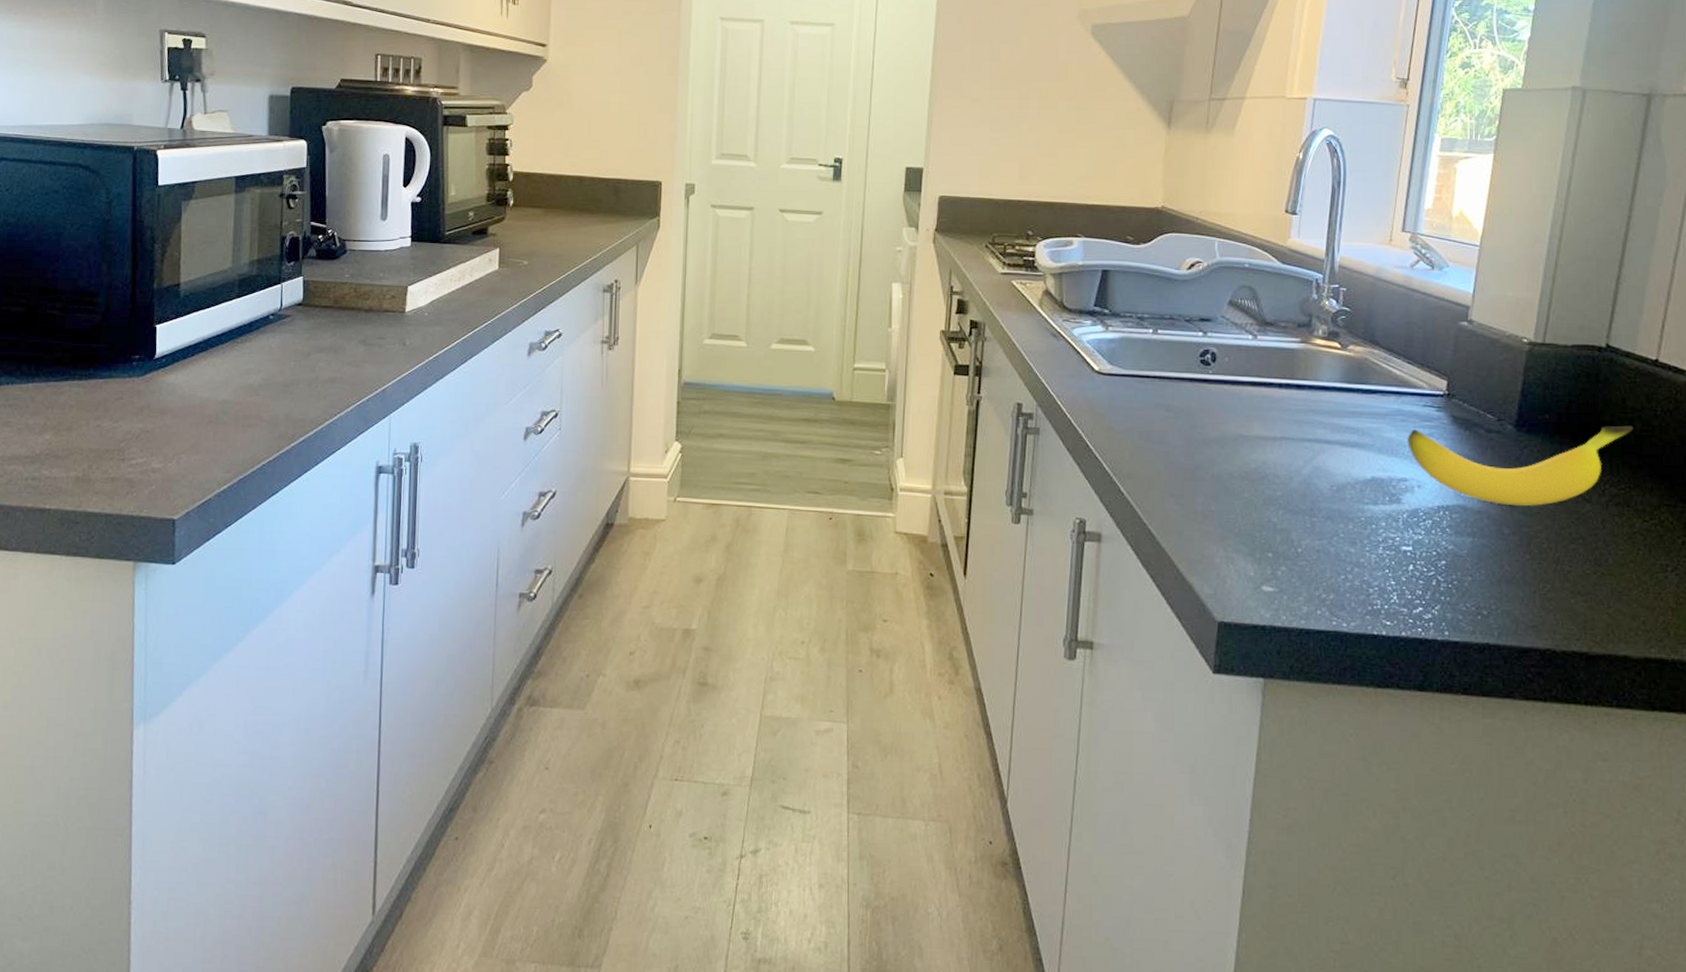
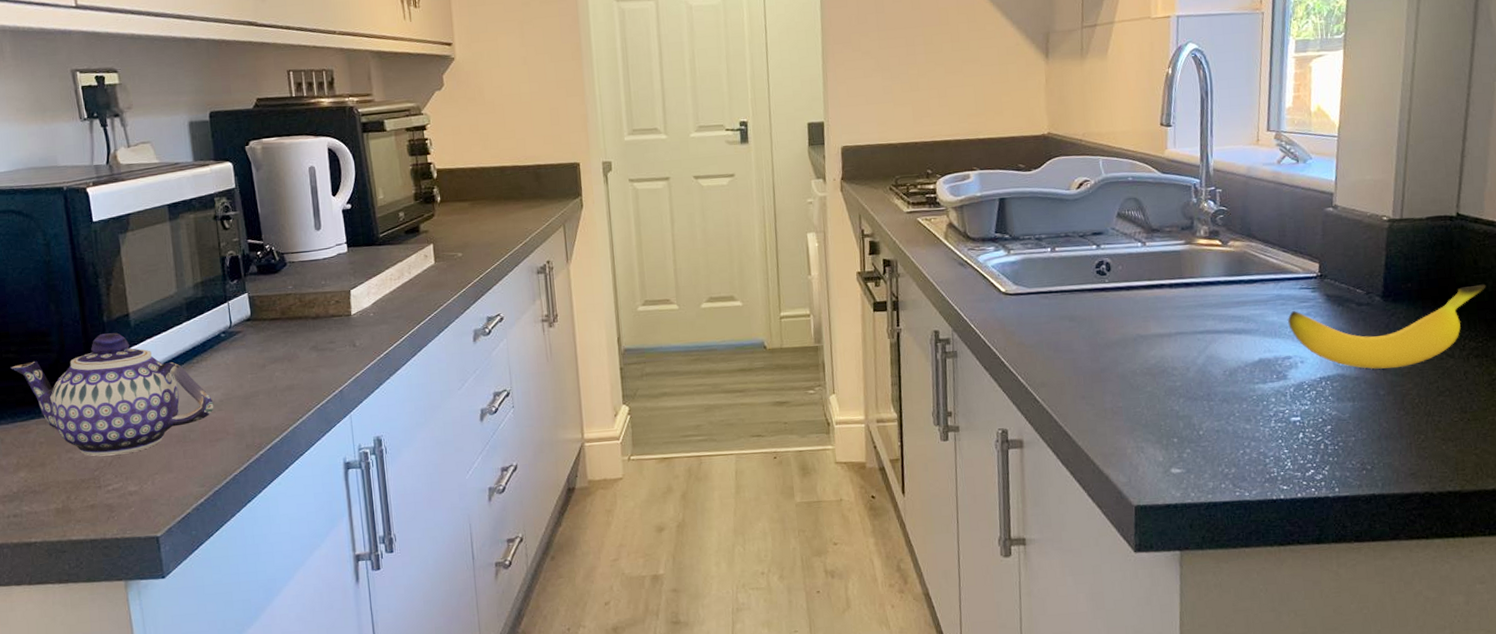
teapot: none [53,301,252,429] -> present [10,332,214,457]

